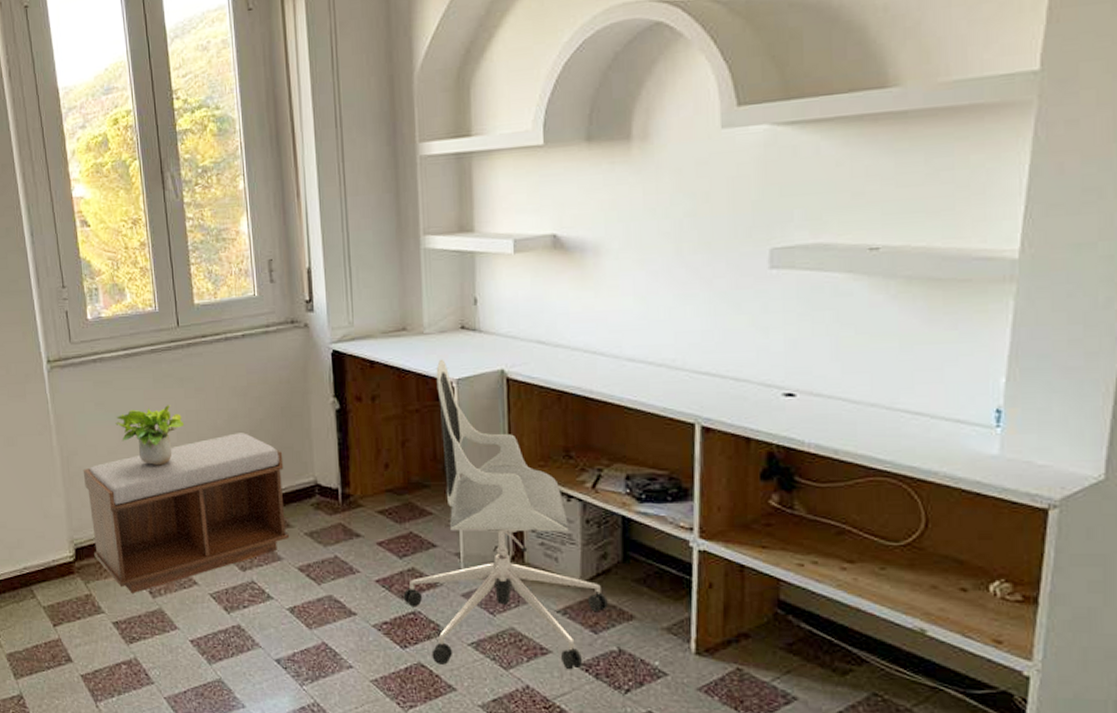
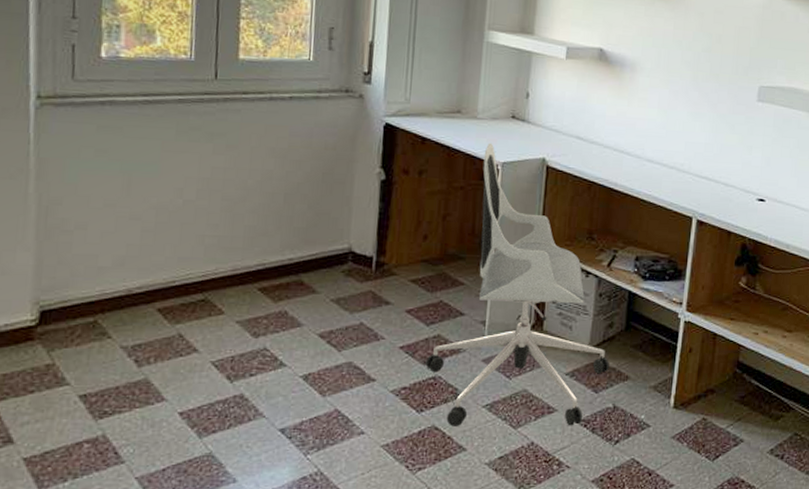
bench: present [83,433,289,593] -> none [65,195,318,362]
potted plant: present [115,405,185,466] -> none [119,159,208,223]

